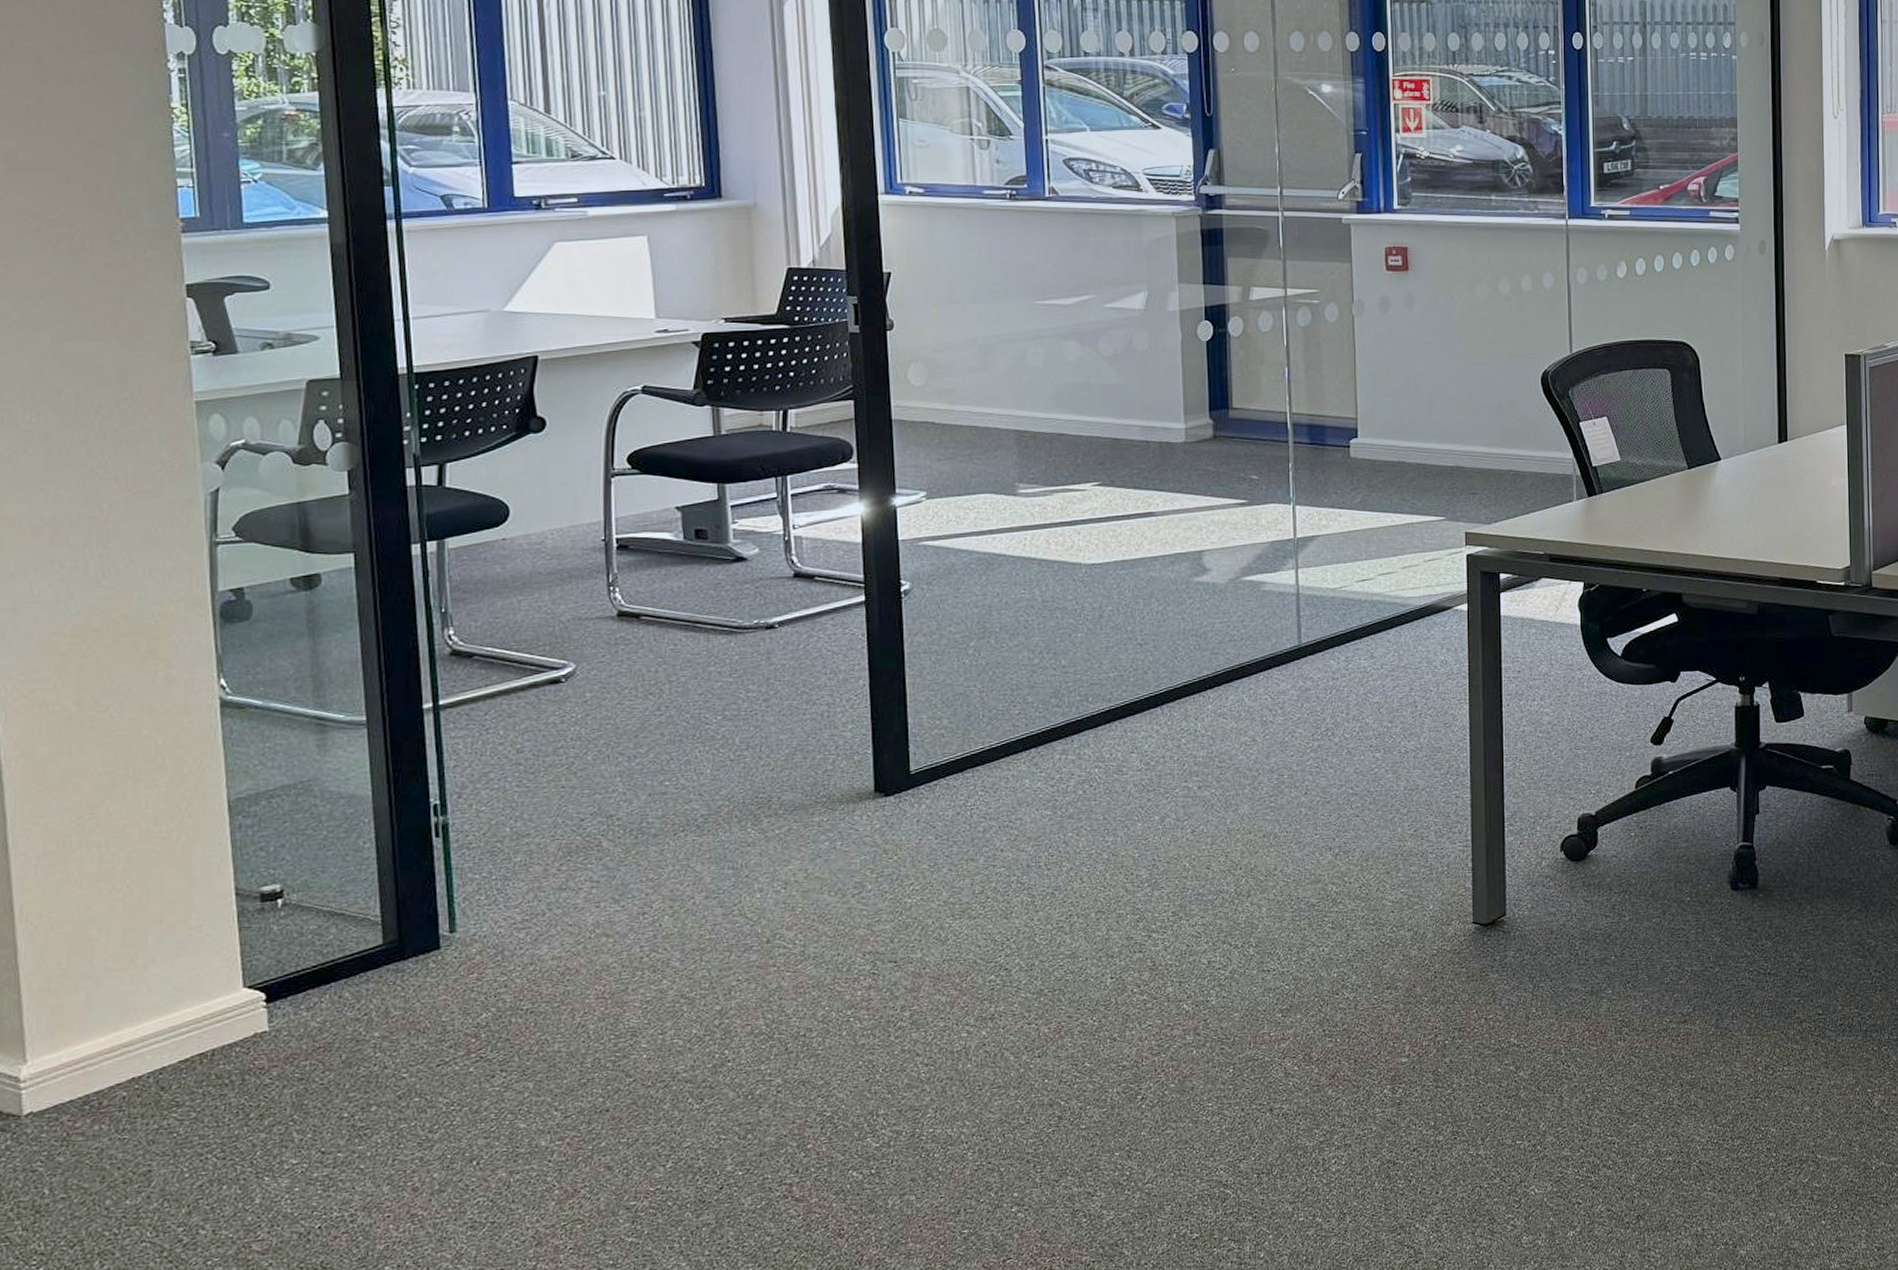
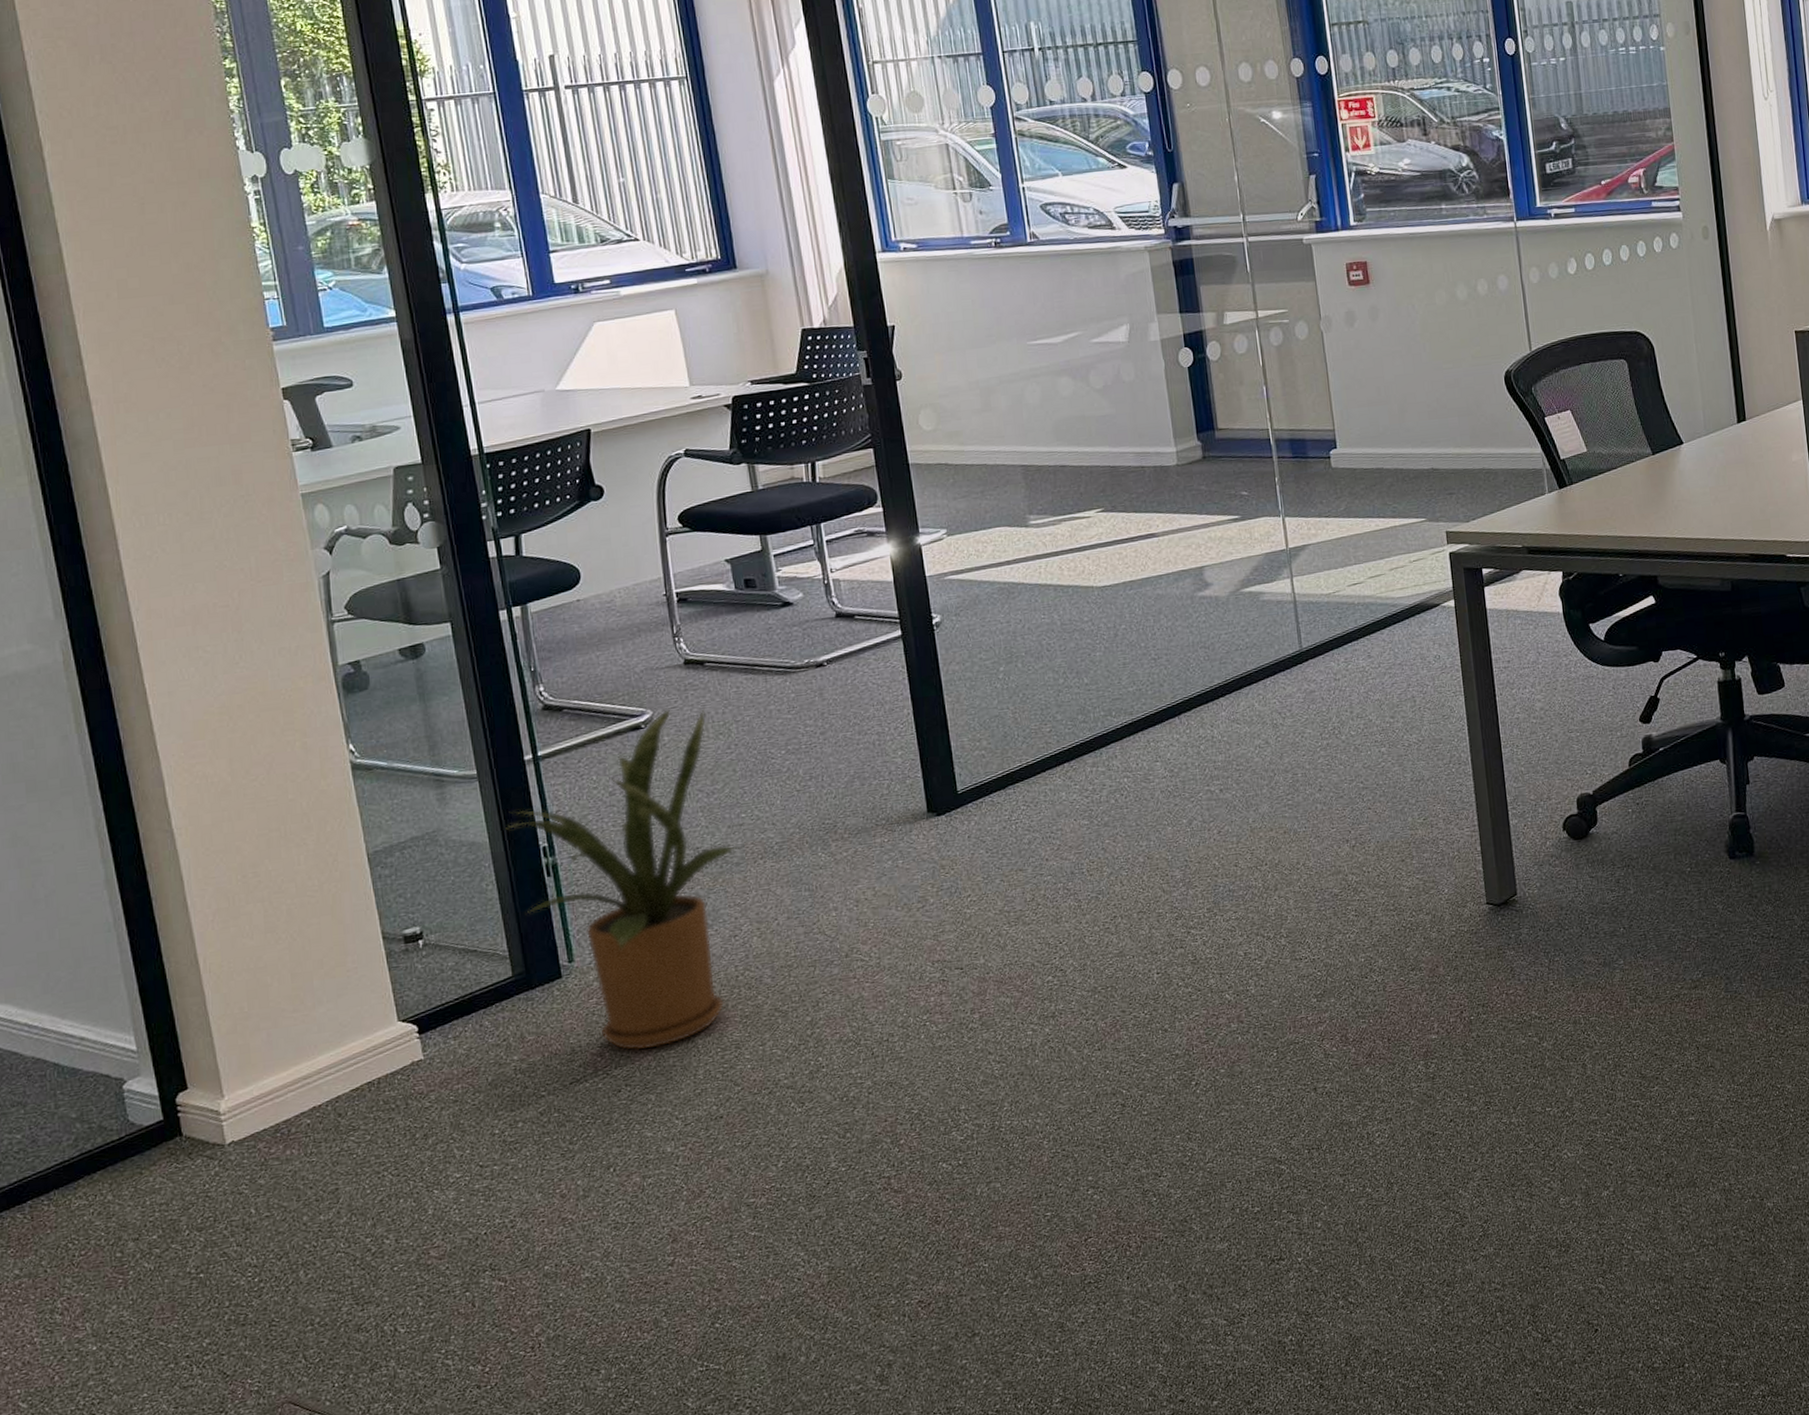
house plant: none [393,662,662,1033] -> present [506,707,742,1051]

